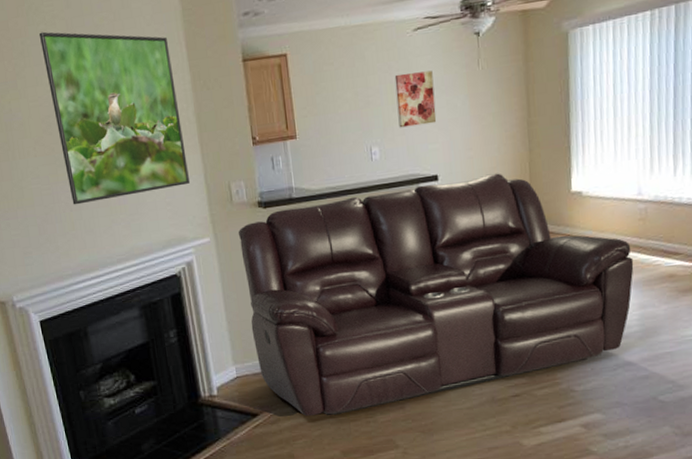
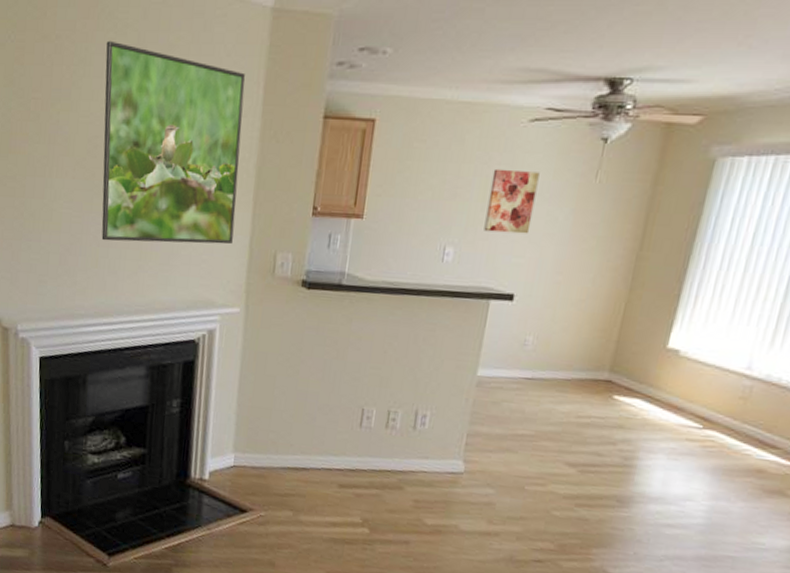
sofa: present [238,173,634,417] -> none [260,294,721,543]

